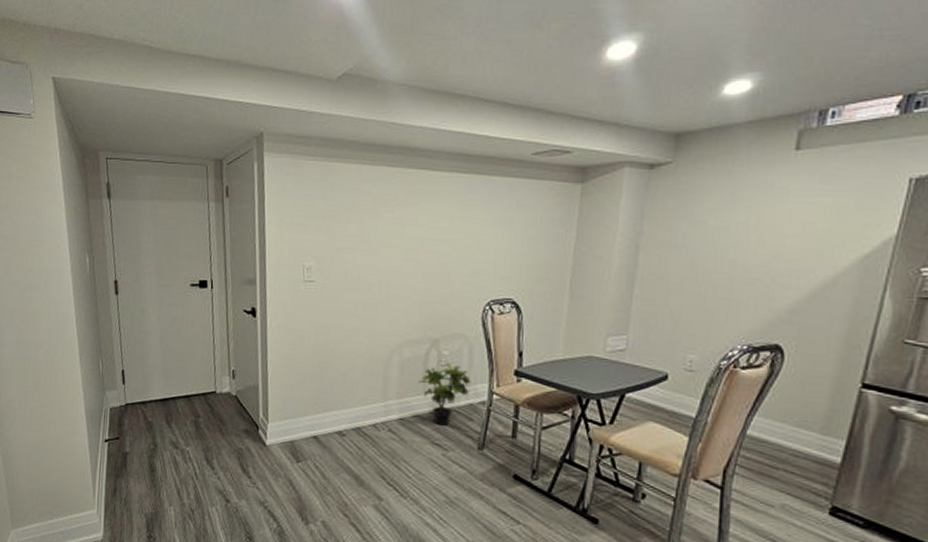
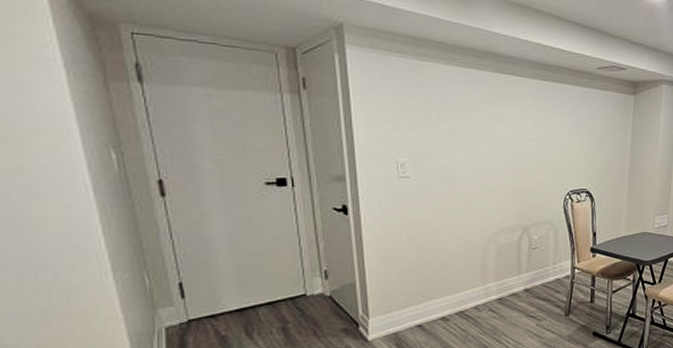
potted plant: present [418,362,471,426] -> none [513,245,557,300]

